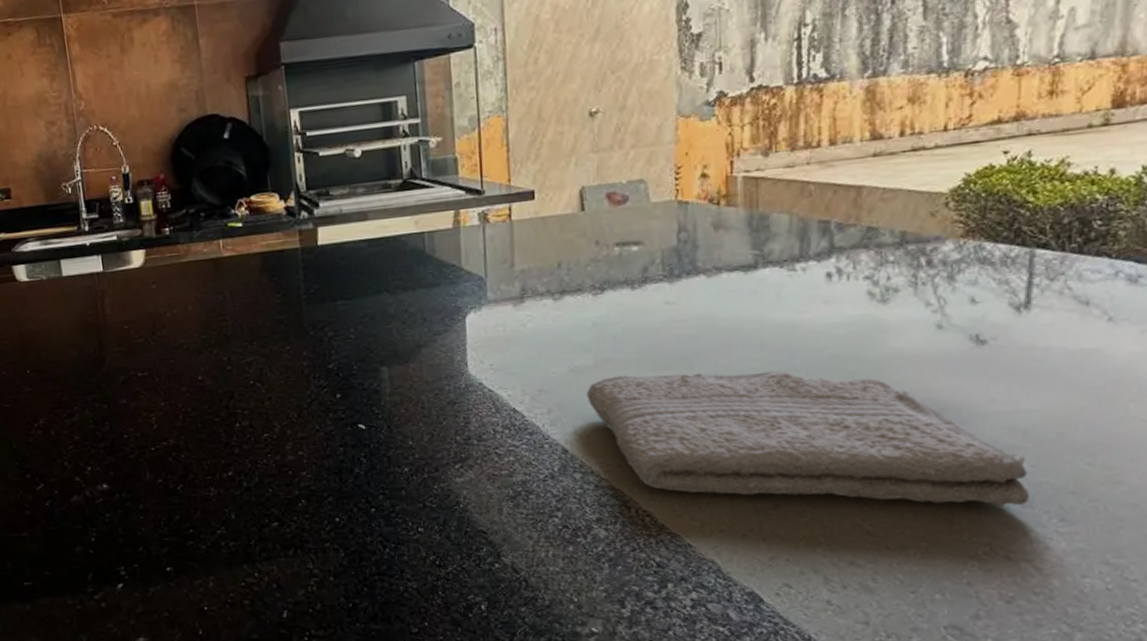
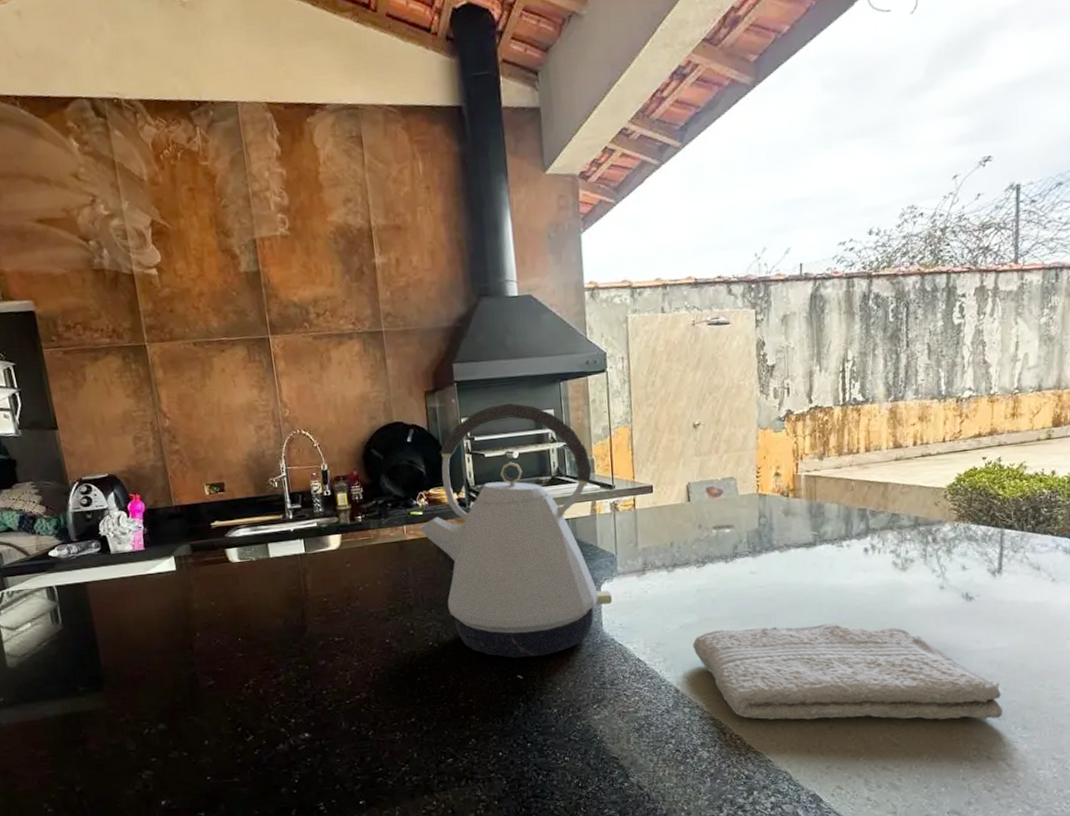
kettle: none [238,89,481,404] -> present [419,403,613,659]

